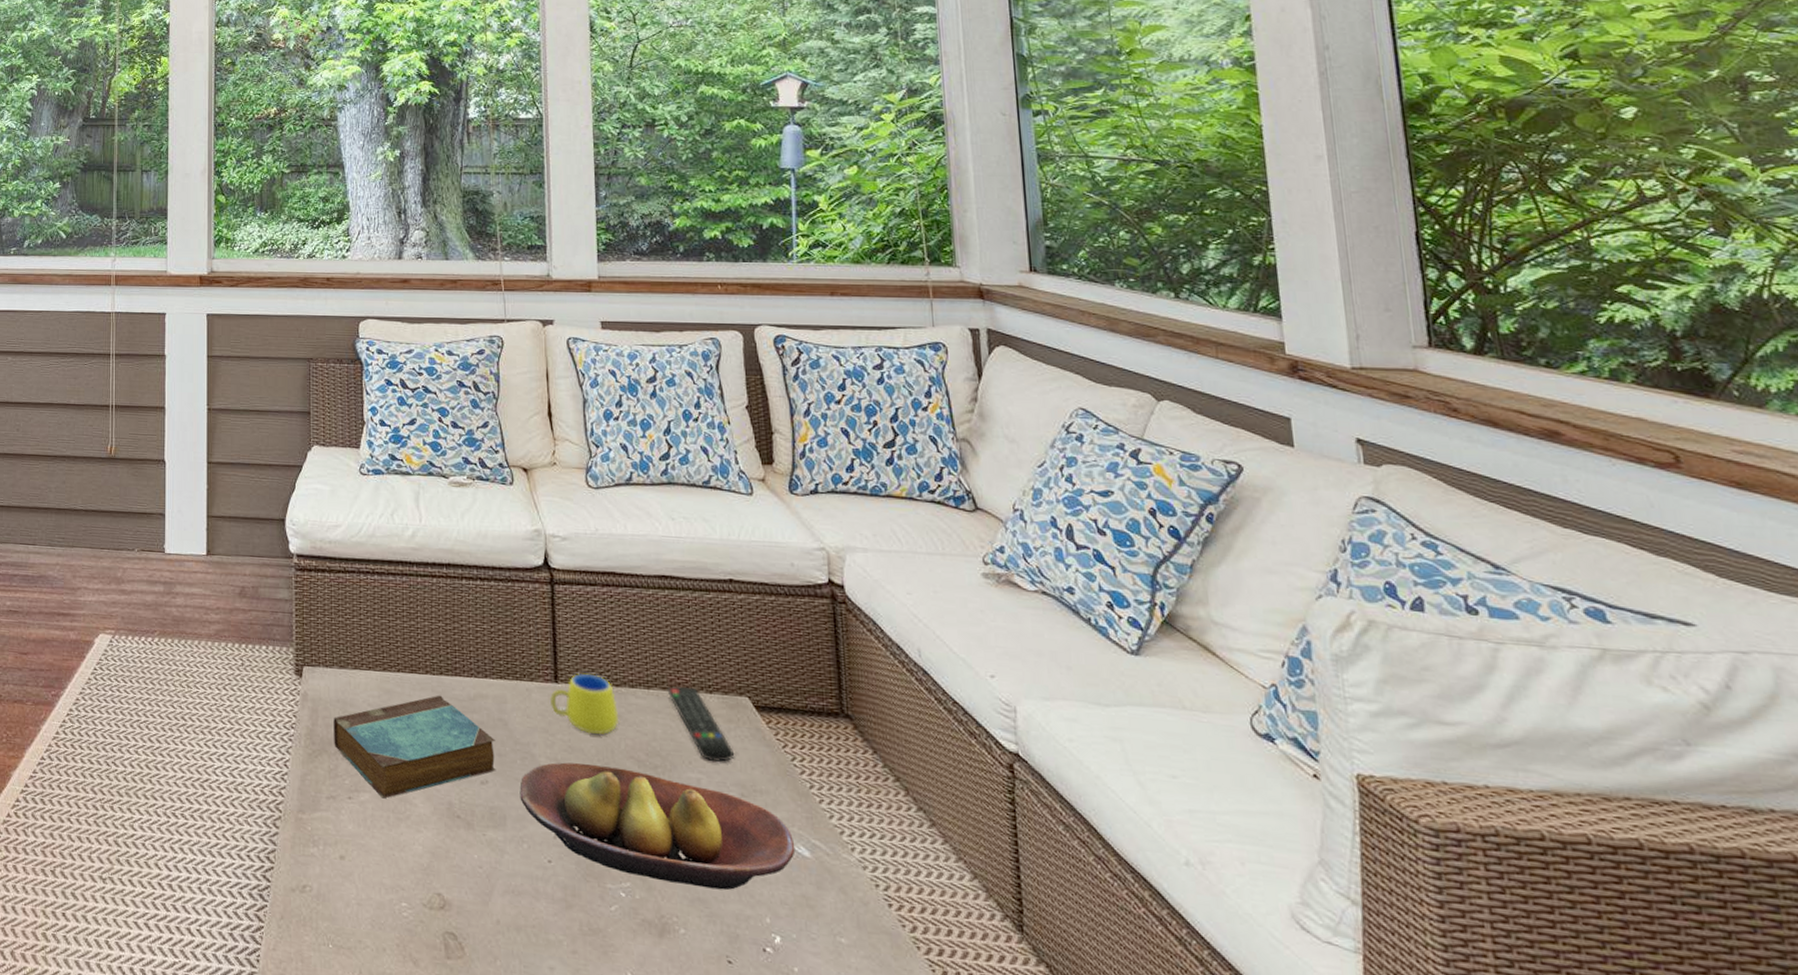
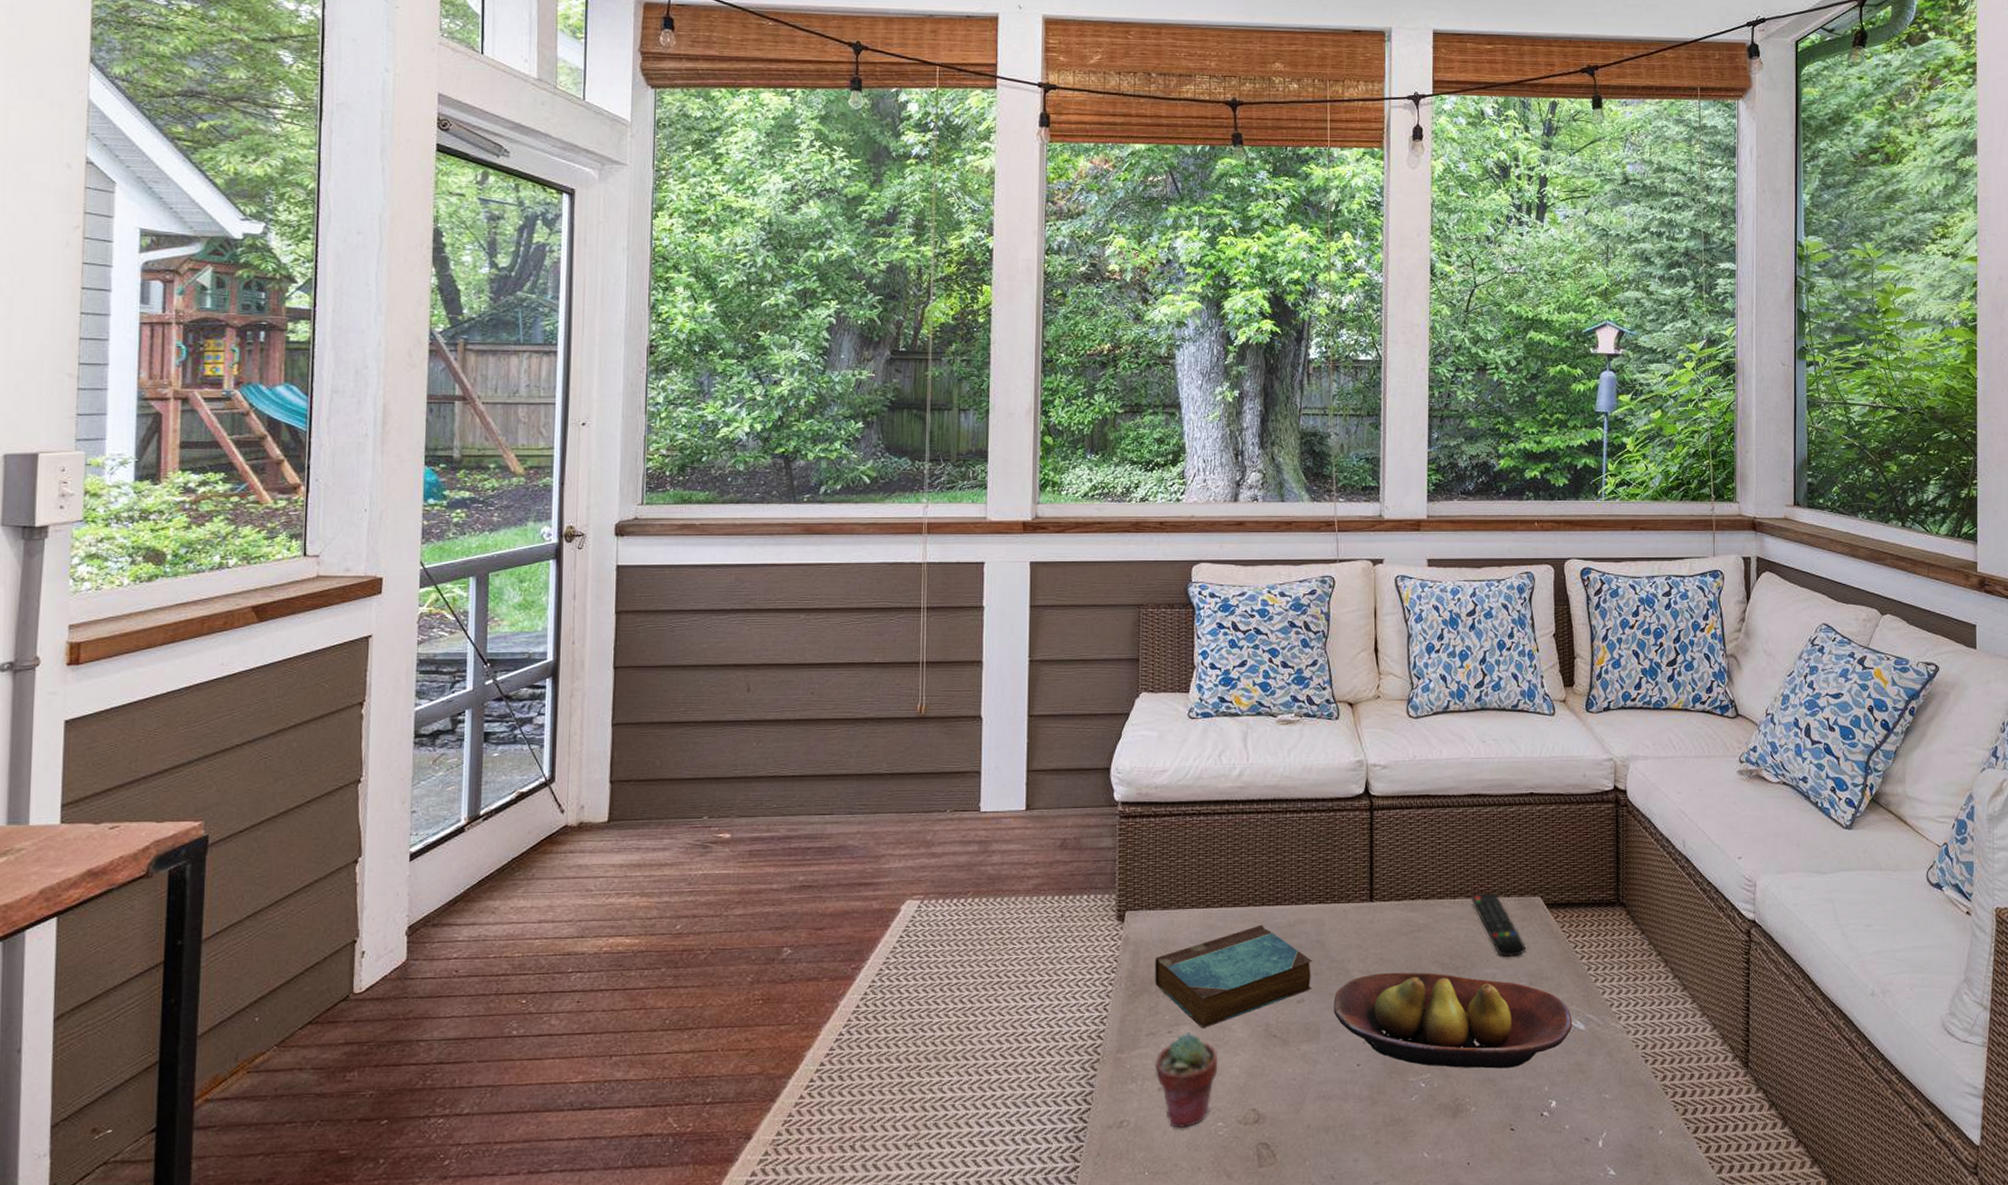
potted succulent: none [336,800,400,903] -> present [1155,1033,1218,1128]
mug: present [549,673,619,735] -> none [1364,890,1427,945]

